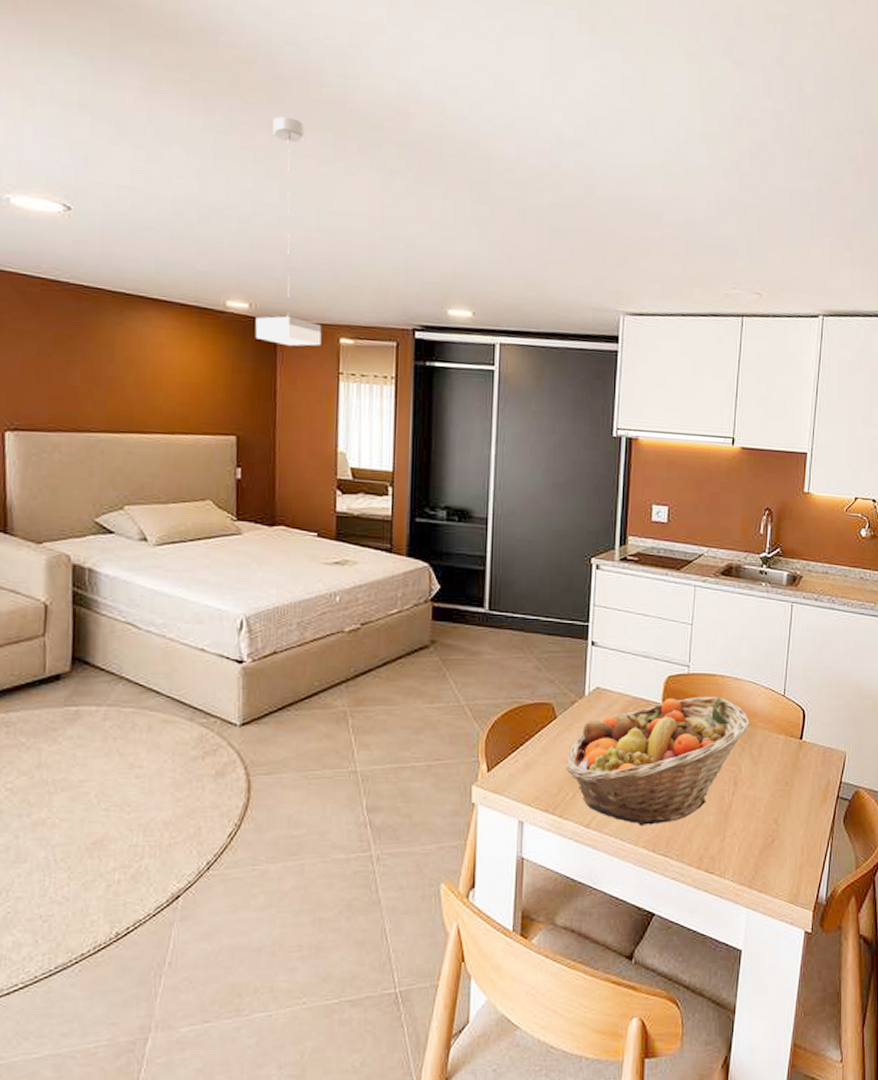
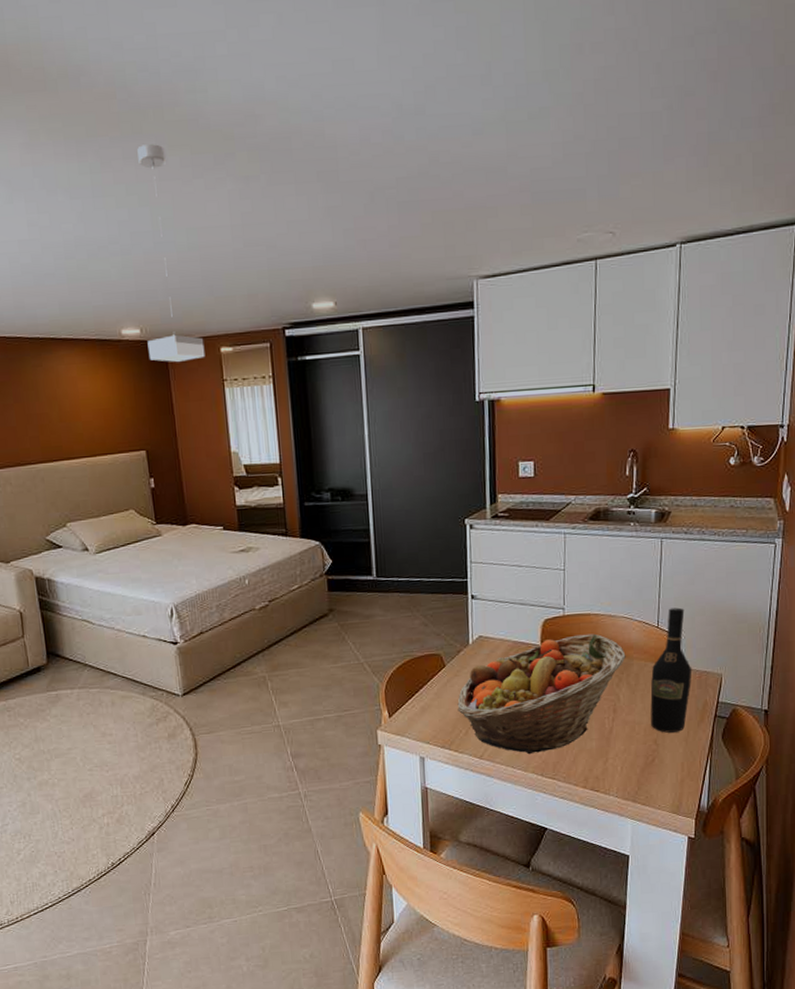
wine bottle: none [772,677,817,812] -> present [650,607,692,733]

